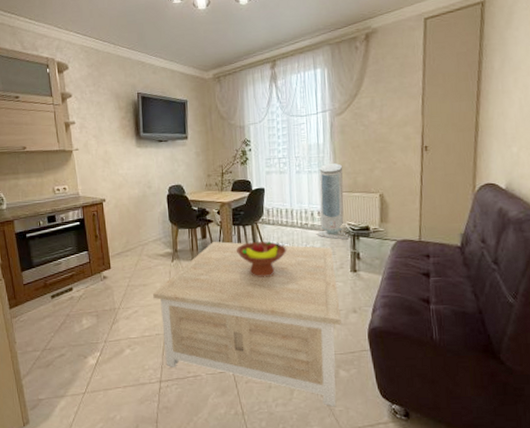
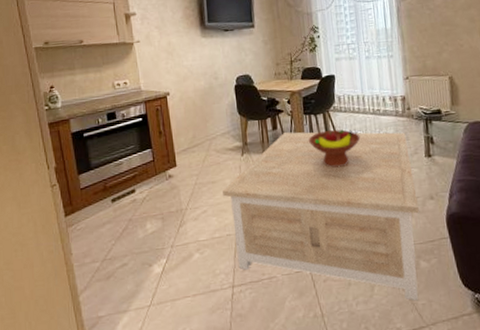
air purifier: present [316,163,349,239] -> none [388,47,422,124]

